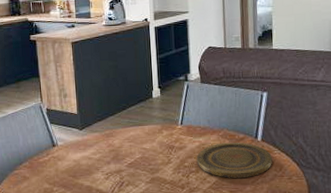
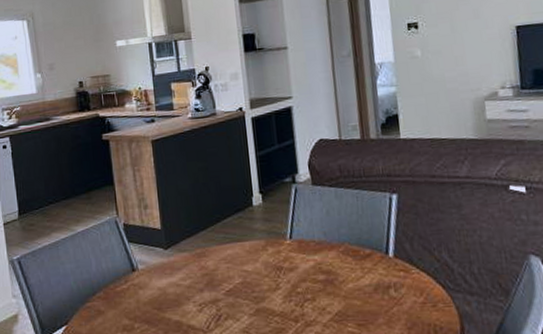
plate: present [196,142,272,179] -> none [311,259,410,308]

